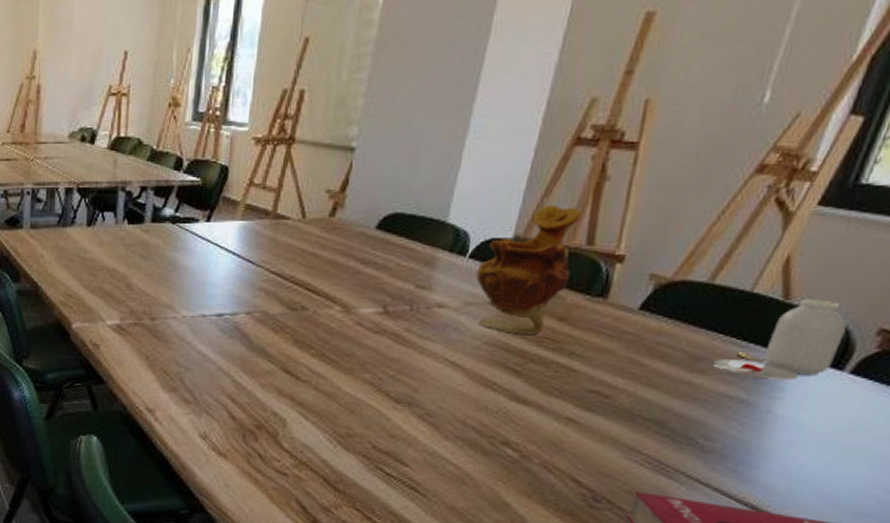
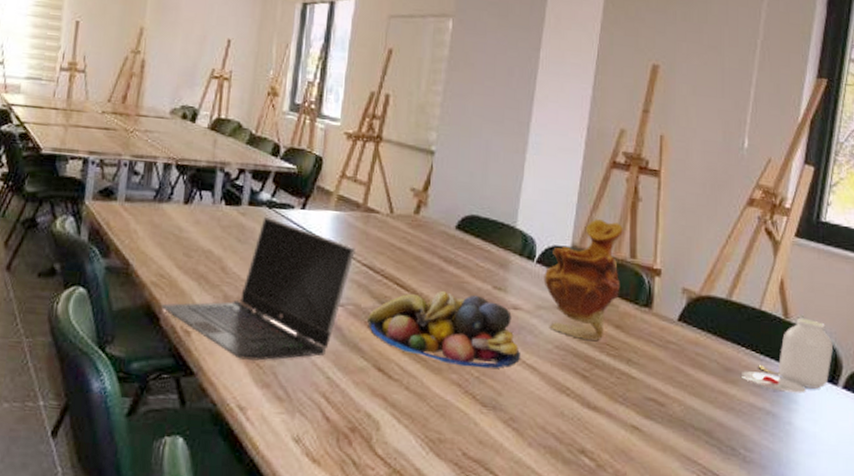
laptop computer: none [71,232,264,368] -> present [161,216,355,361]
fruit bowl: none [275,294,442,367] -> present [367,291,520,369]

